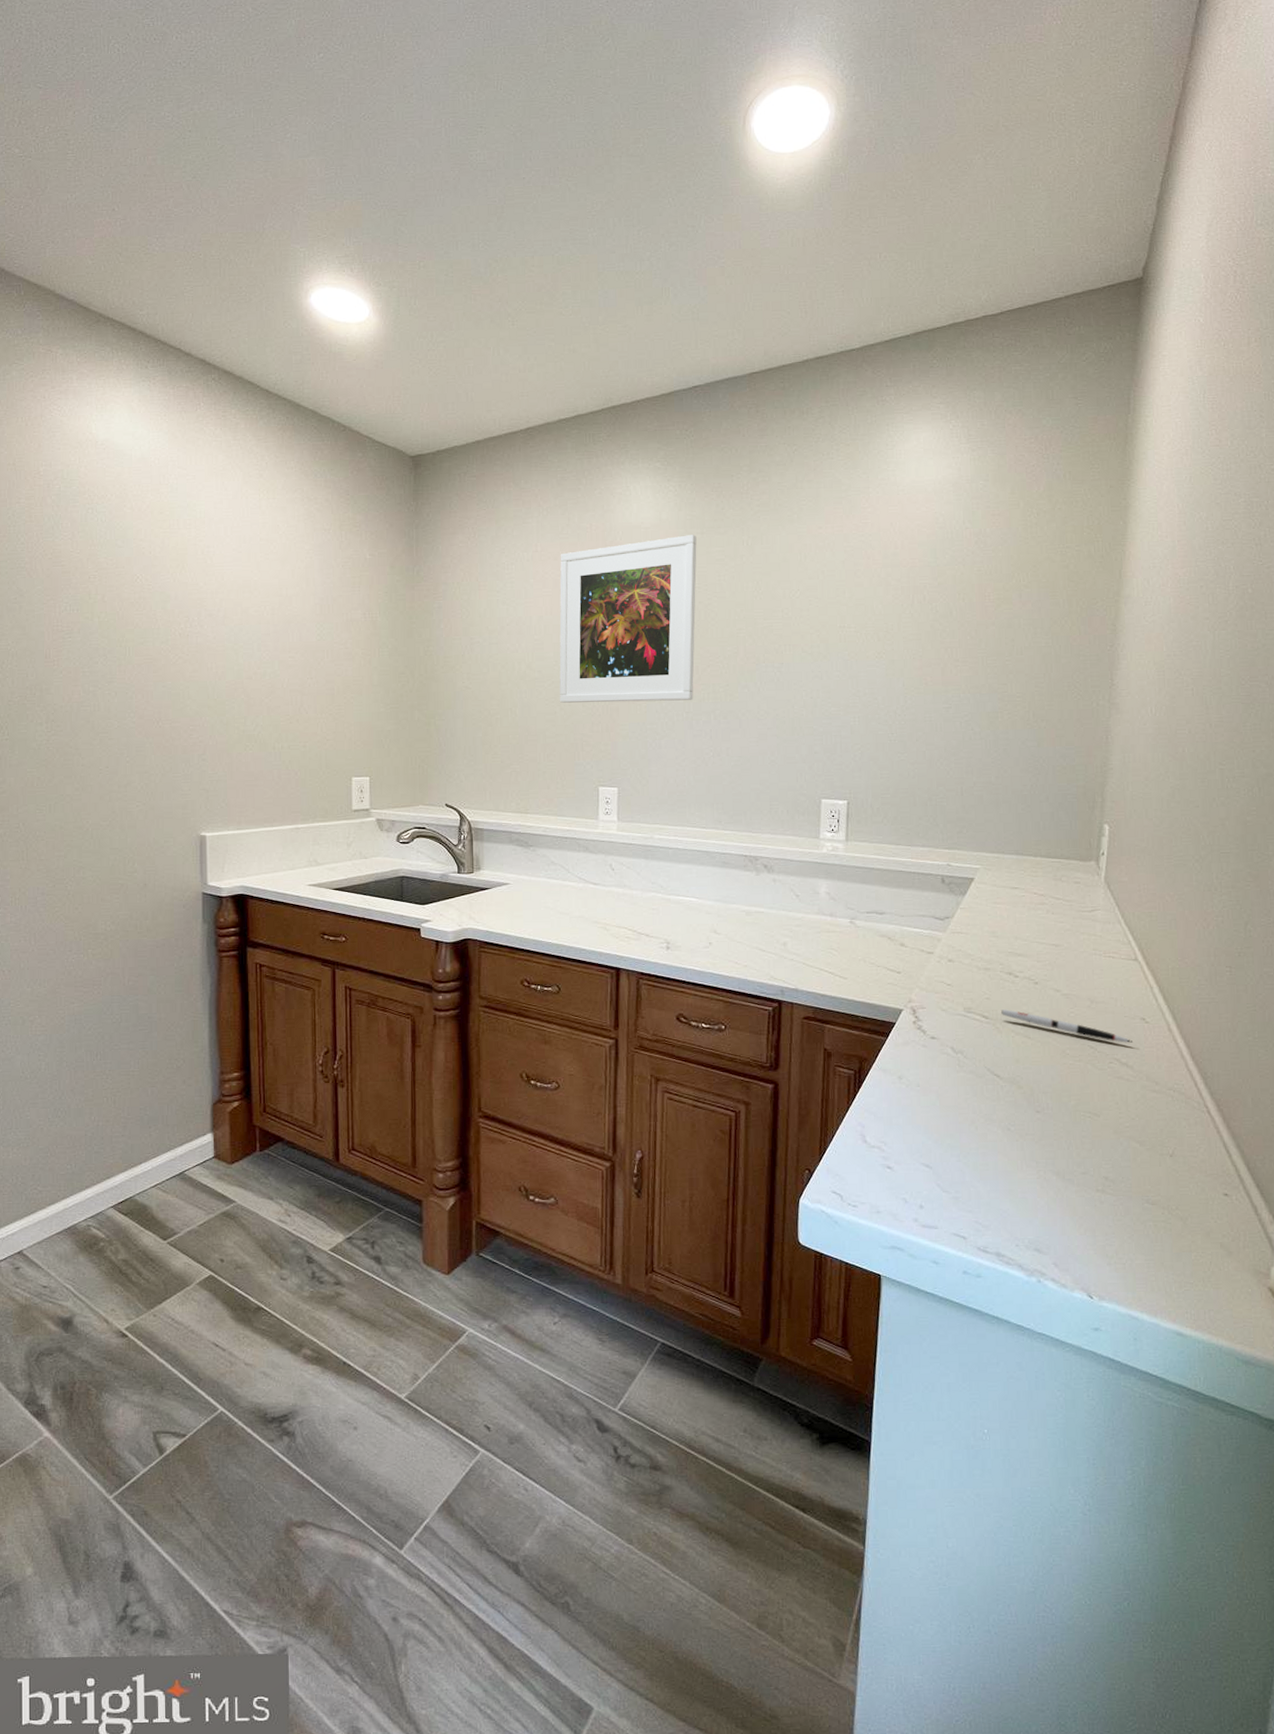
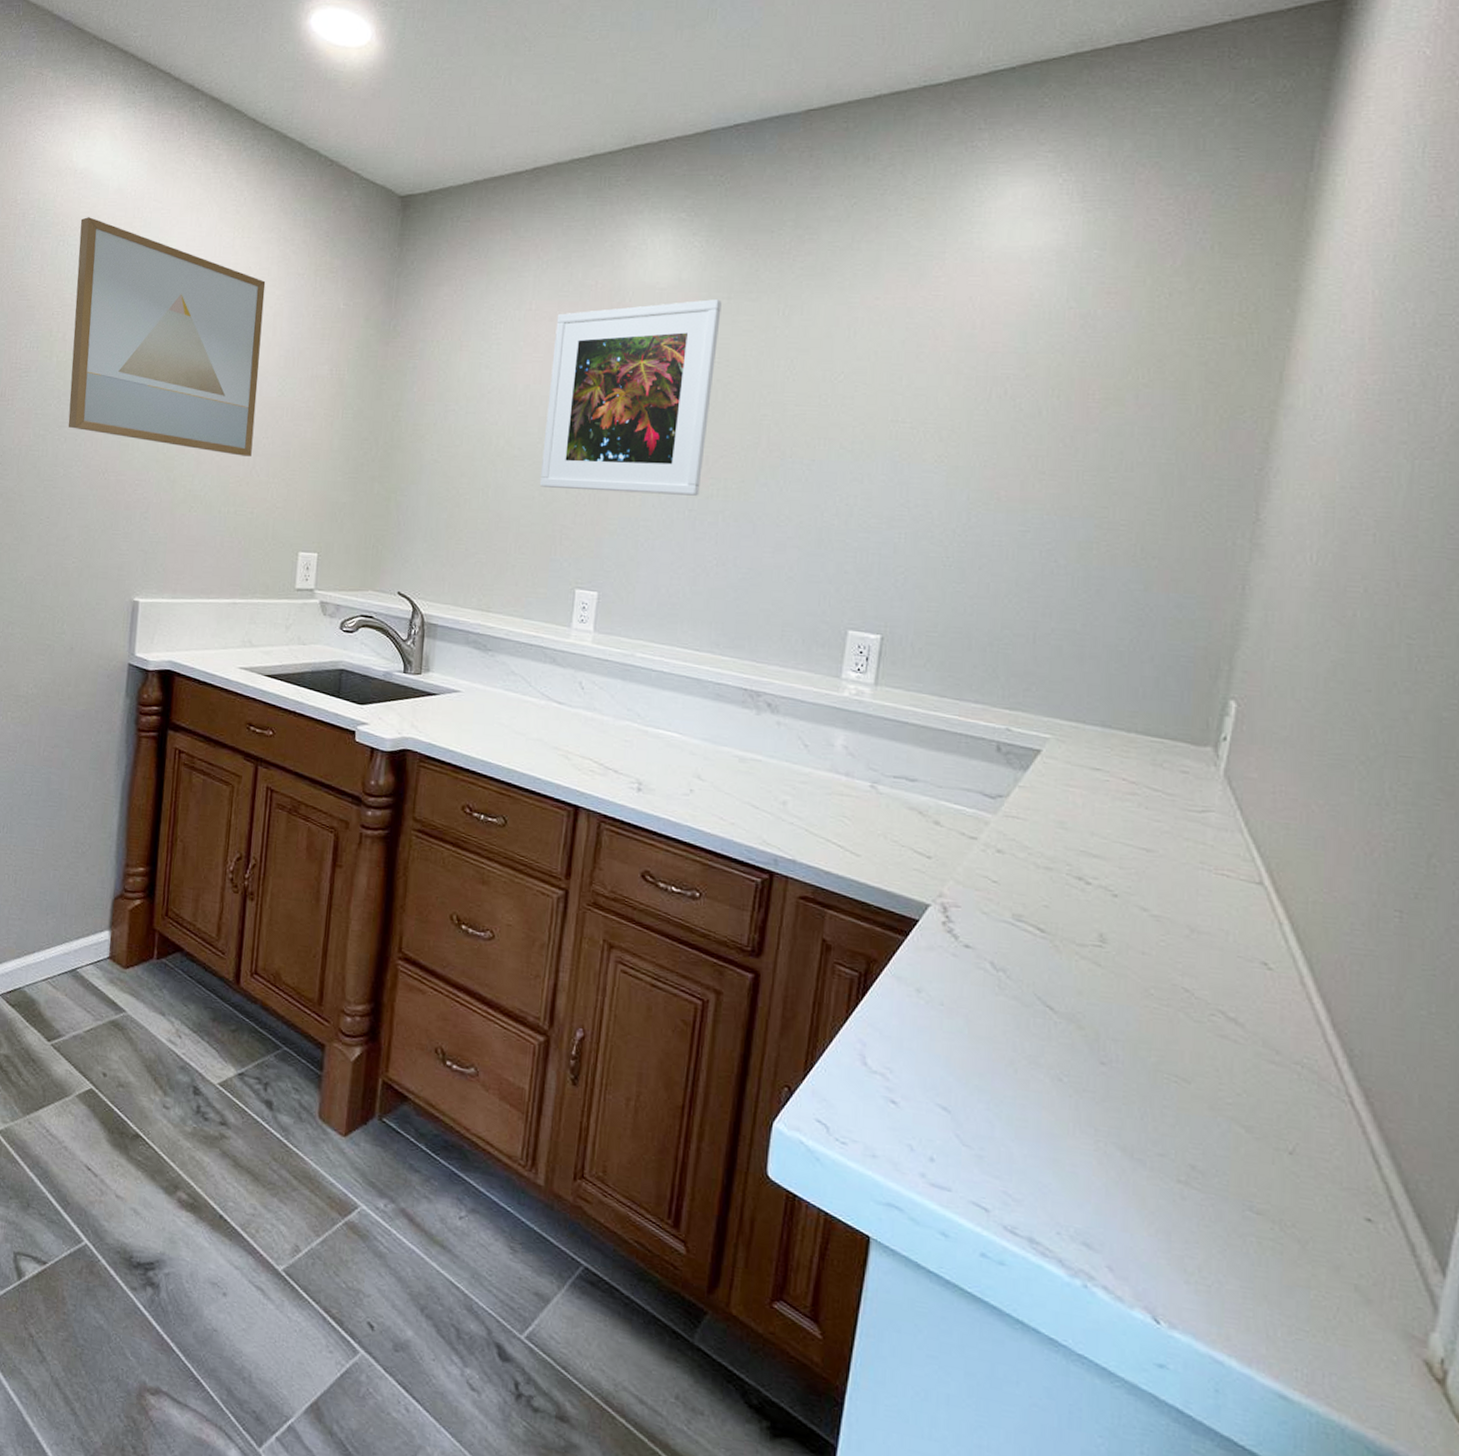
wall art: none [107,485,298,697] -> present [68,217,266,456]
pen: present [1001,1009,1132,1043] -> none [1063,923,1246,993]

